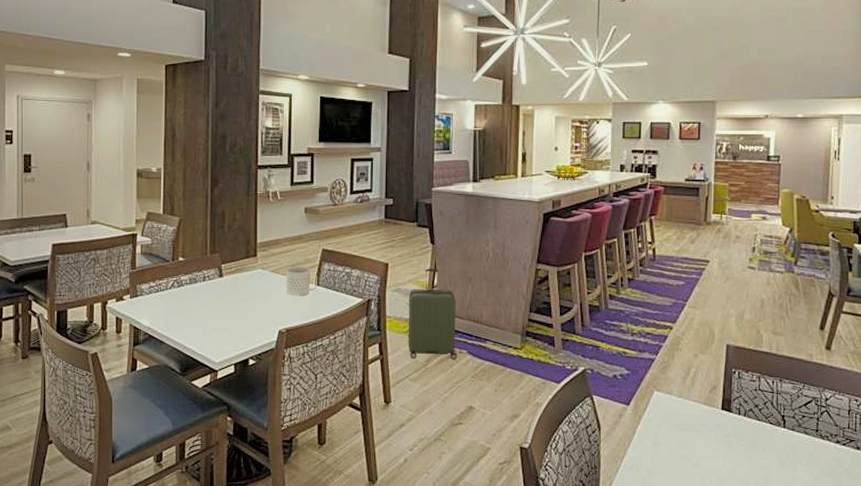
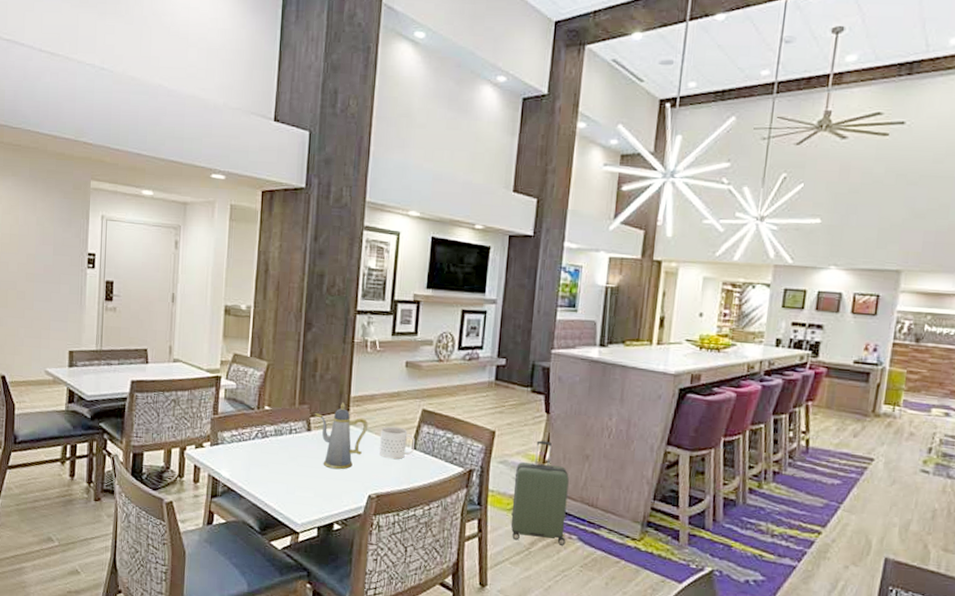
coffee pot: none [225,249,275,310] -> present [314,403,368,470]

